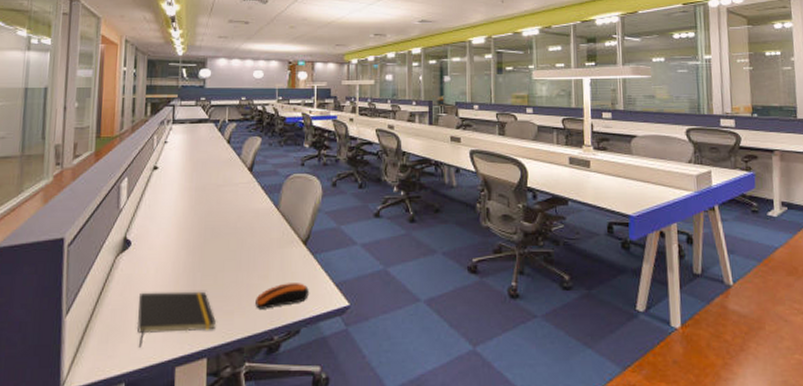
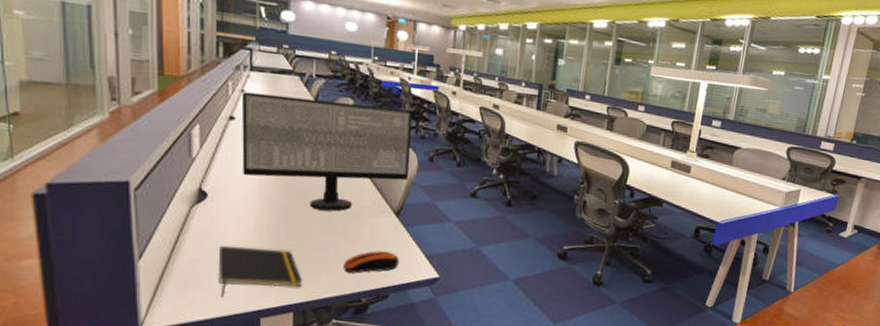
computer monitor: none [163,140,315,247] -> present [241,91,412,212]

